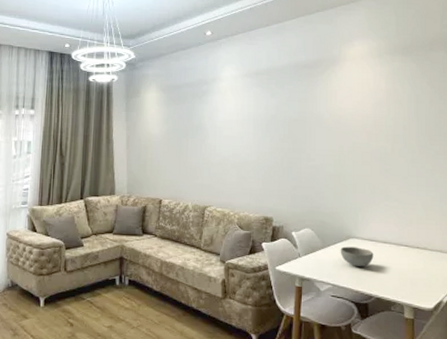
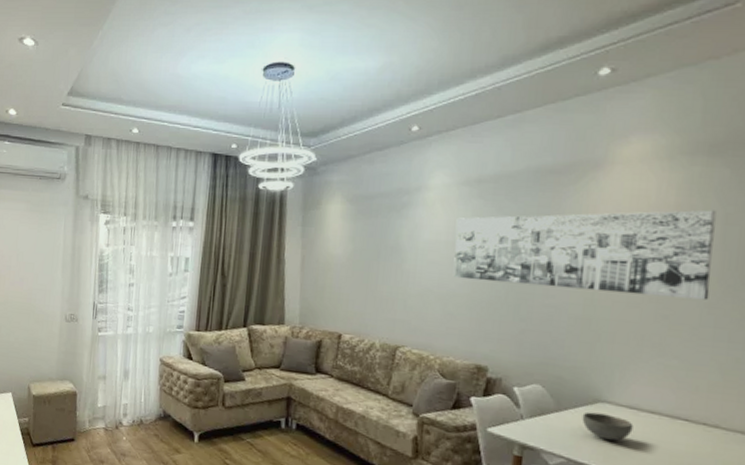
wall art: none [243,93,412,157] -> present [453,209,716,300]

